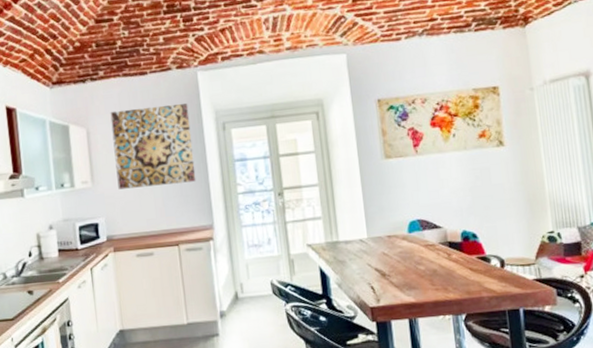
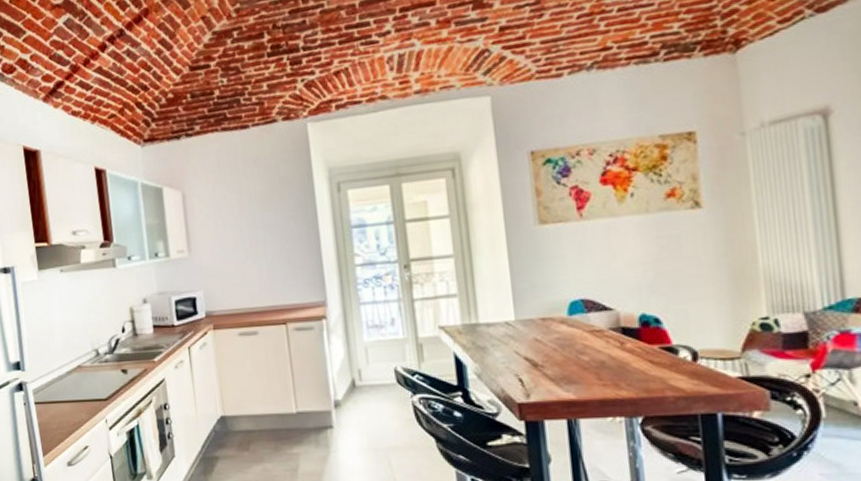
wall art: present [110,103,196,190] -> none [208,161,306,260]

